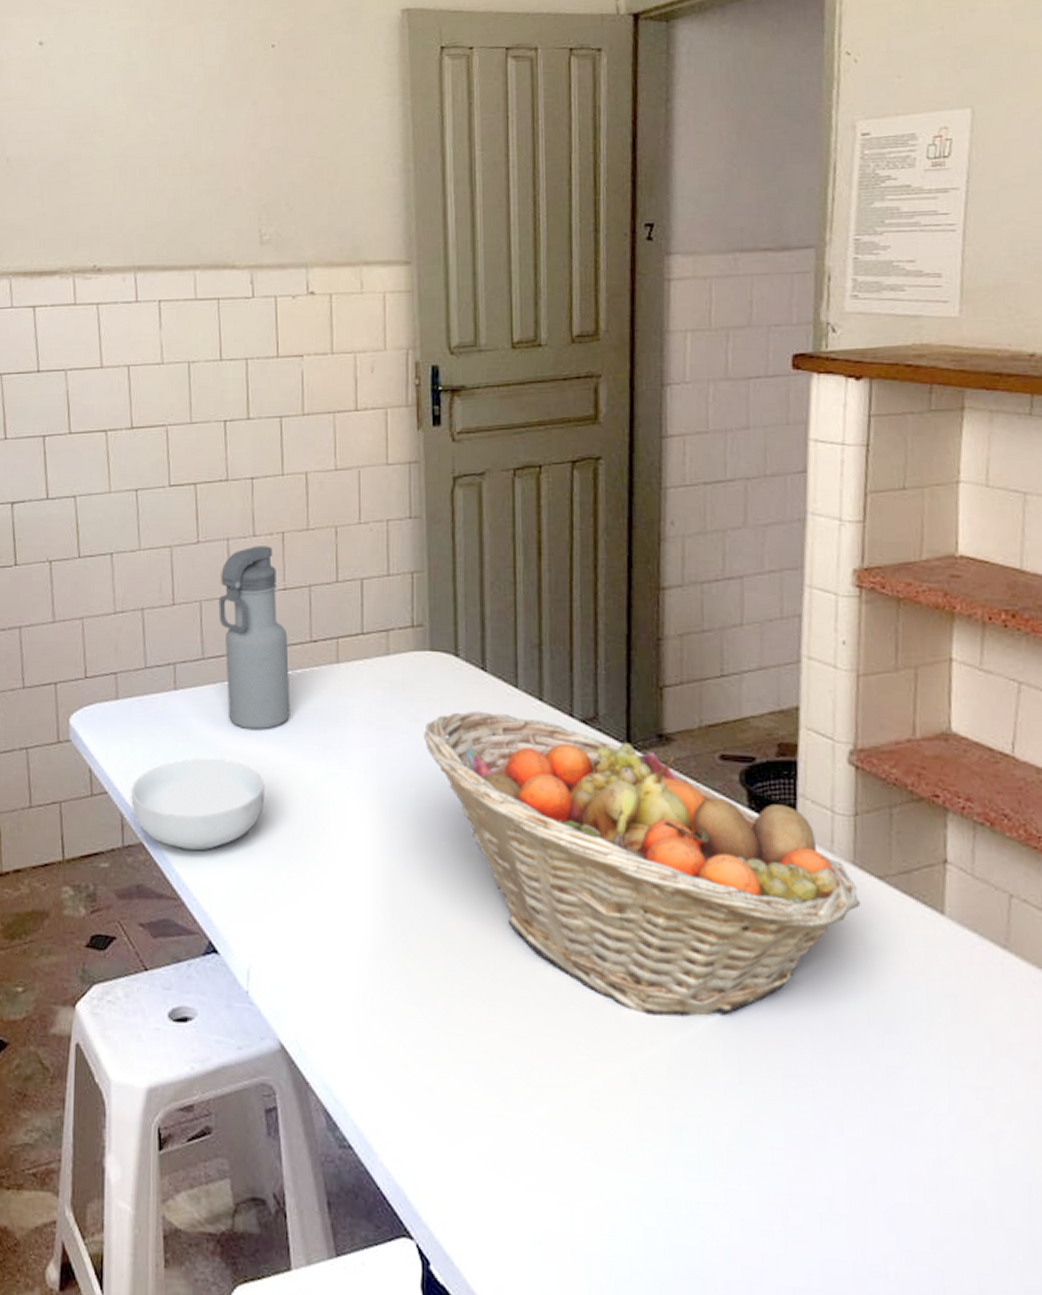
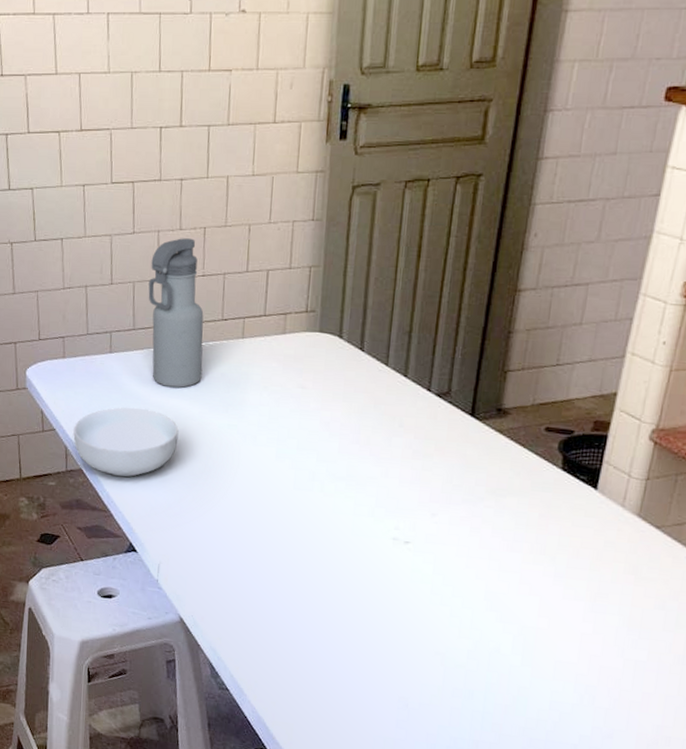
fruit basket: present [423,711,861,1017] -> none [307,382,639,619]

